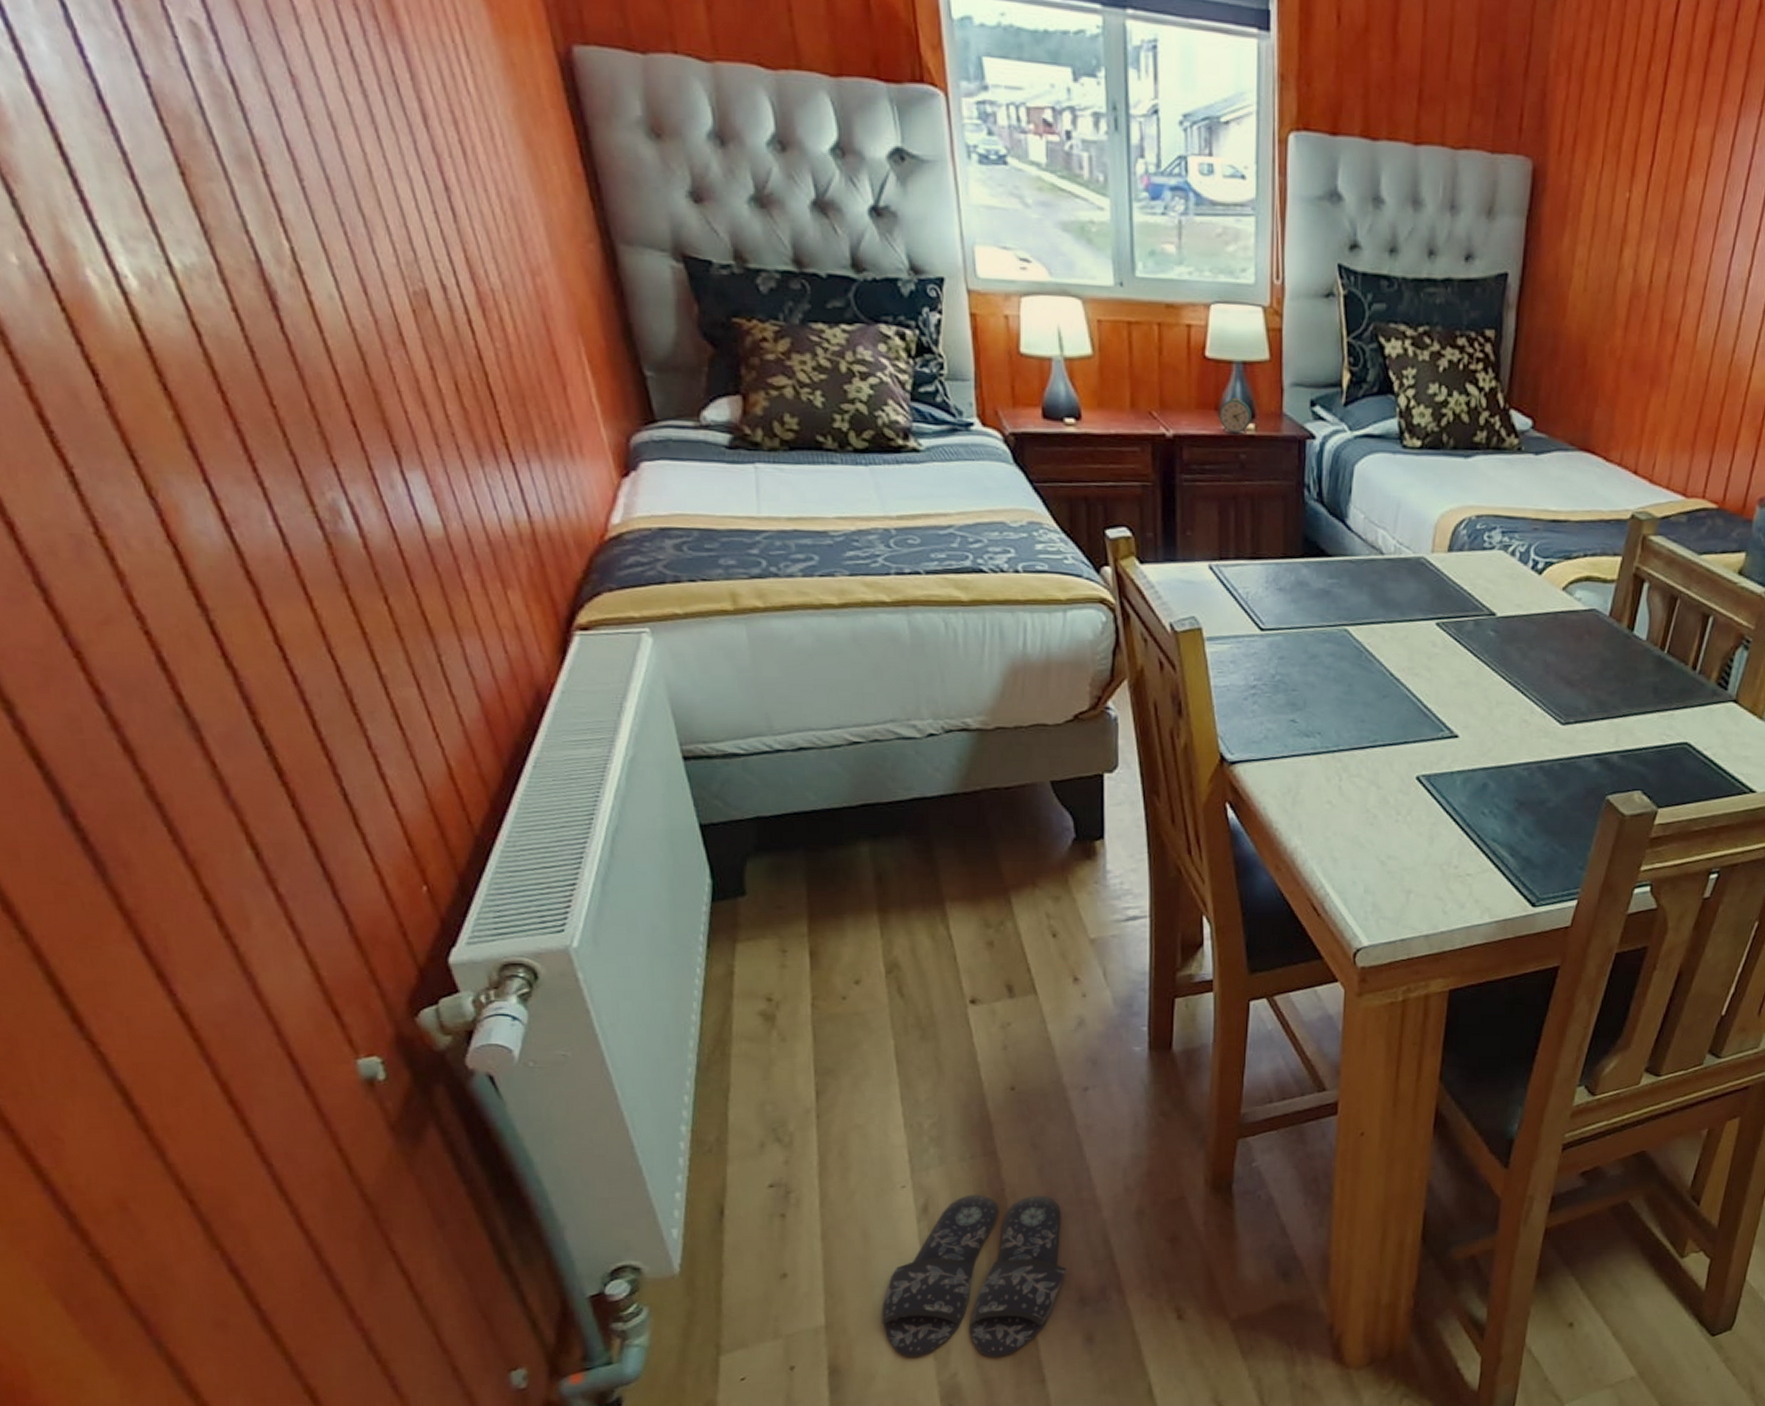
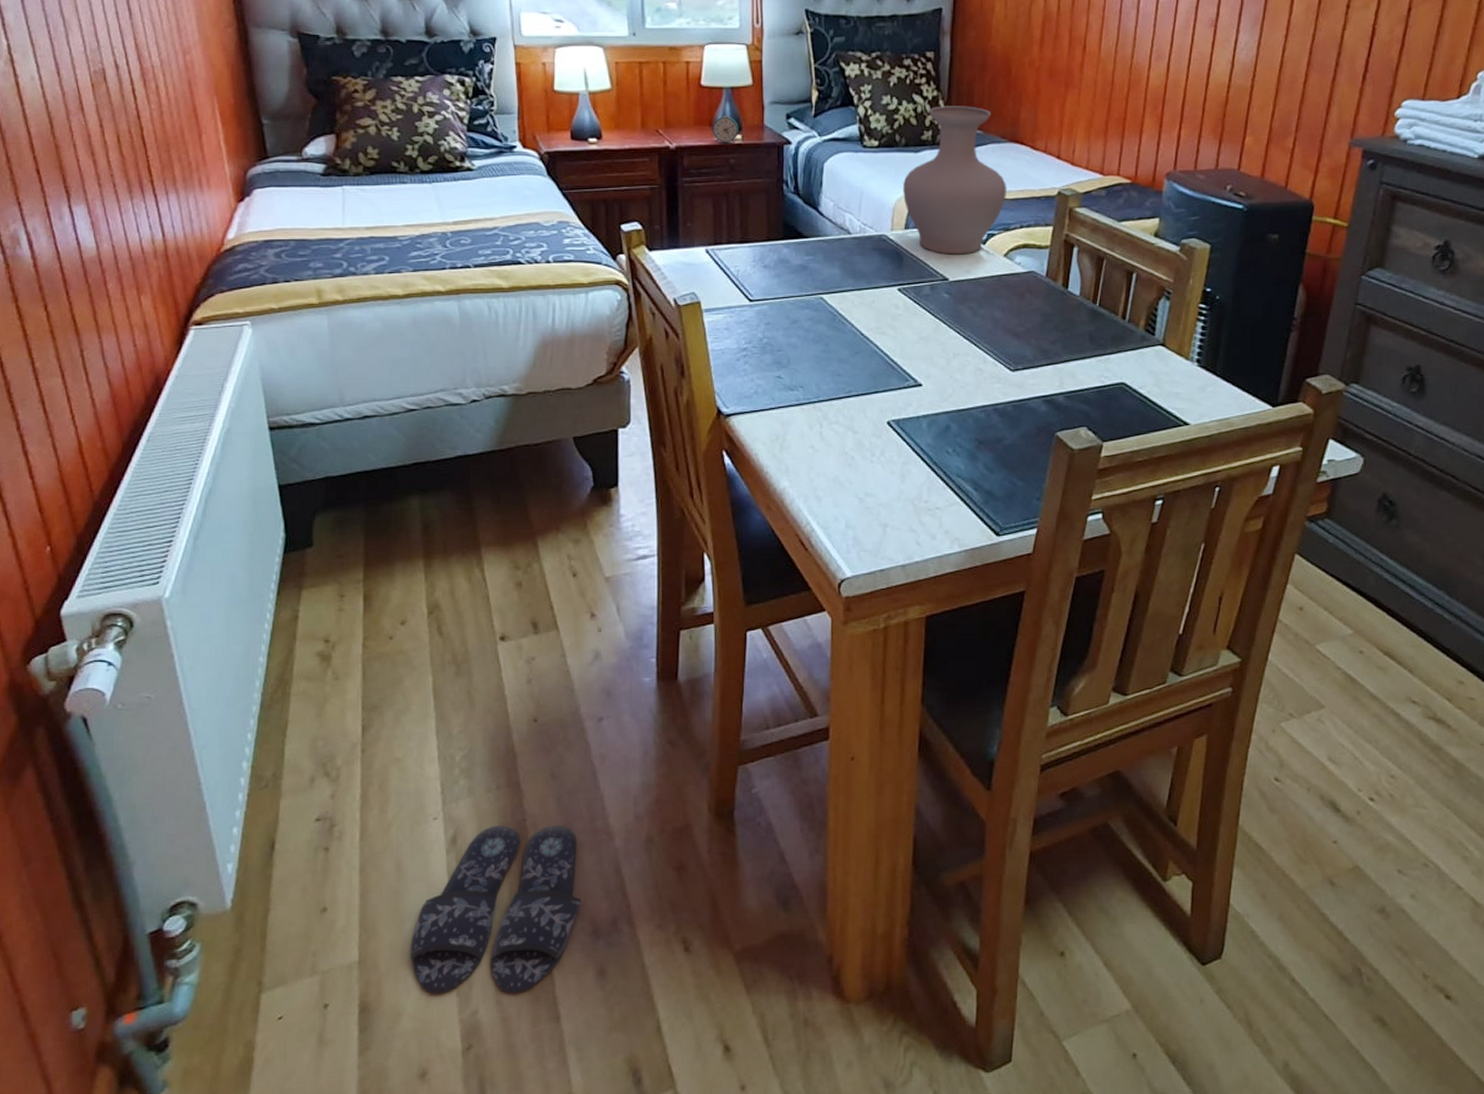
vase: none [1448,400,1572,586] -> present [903,106,1007,255]

